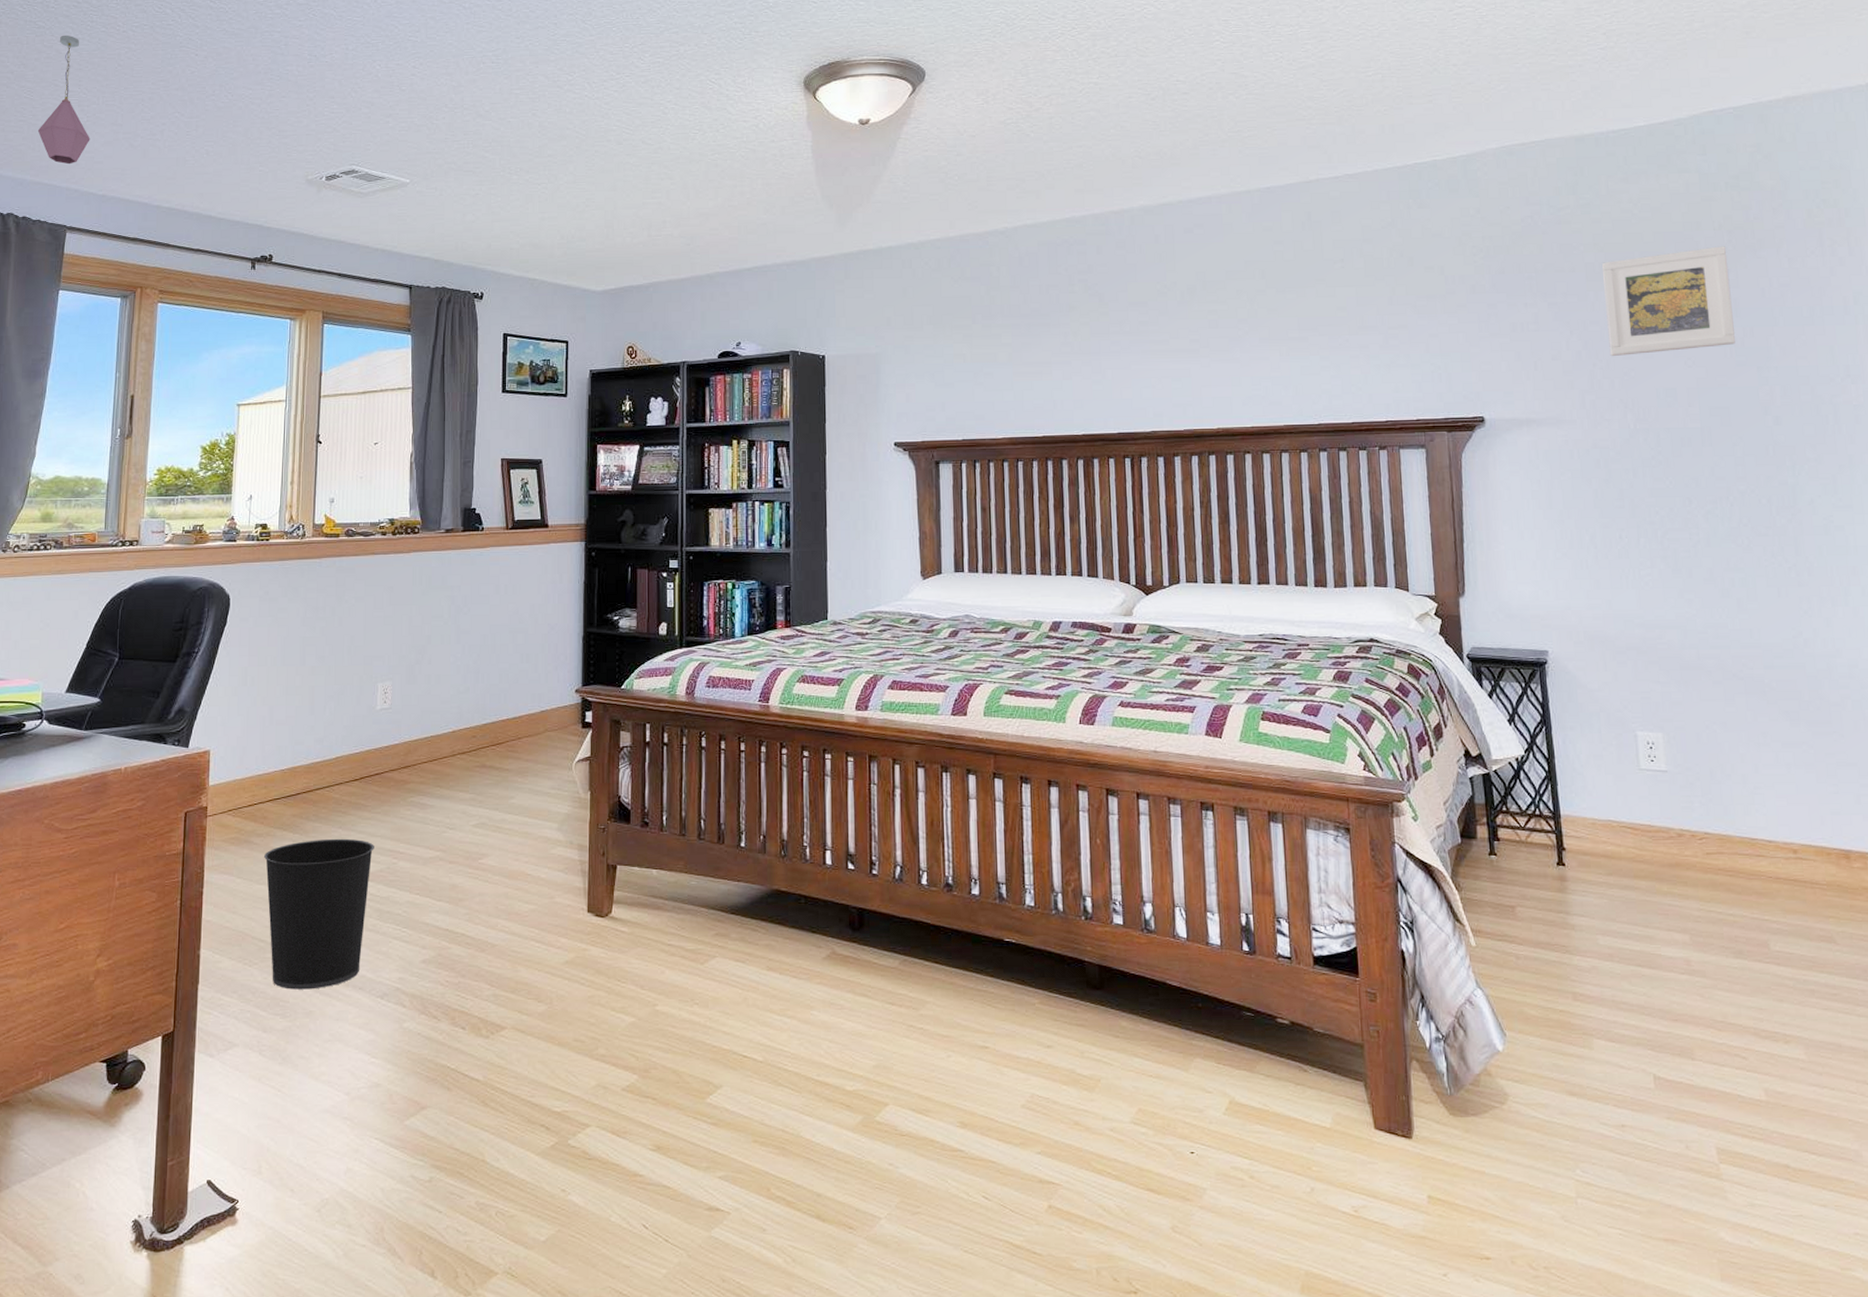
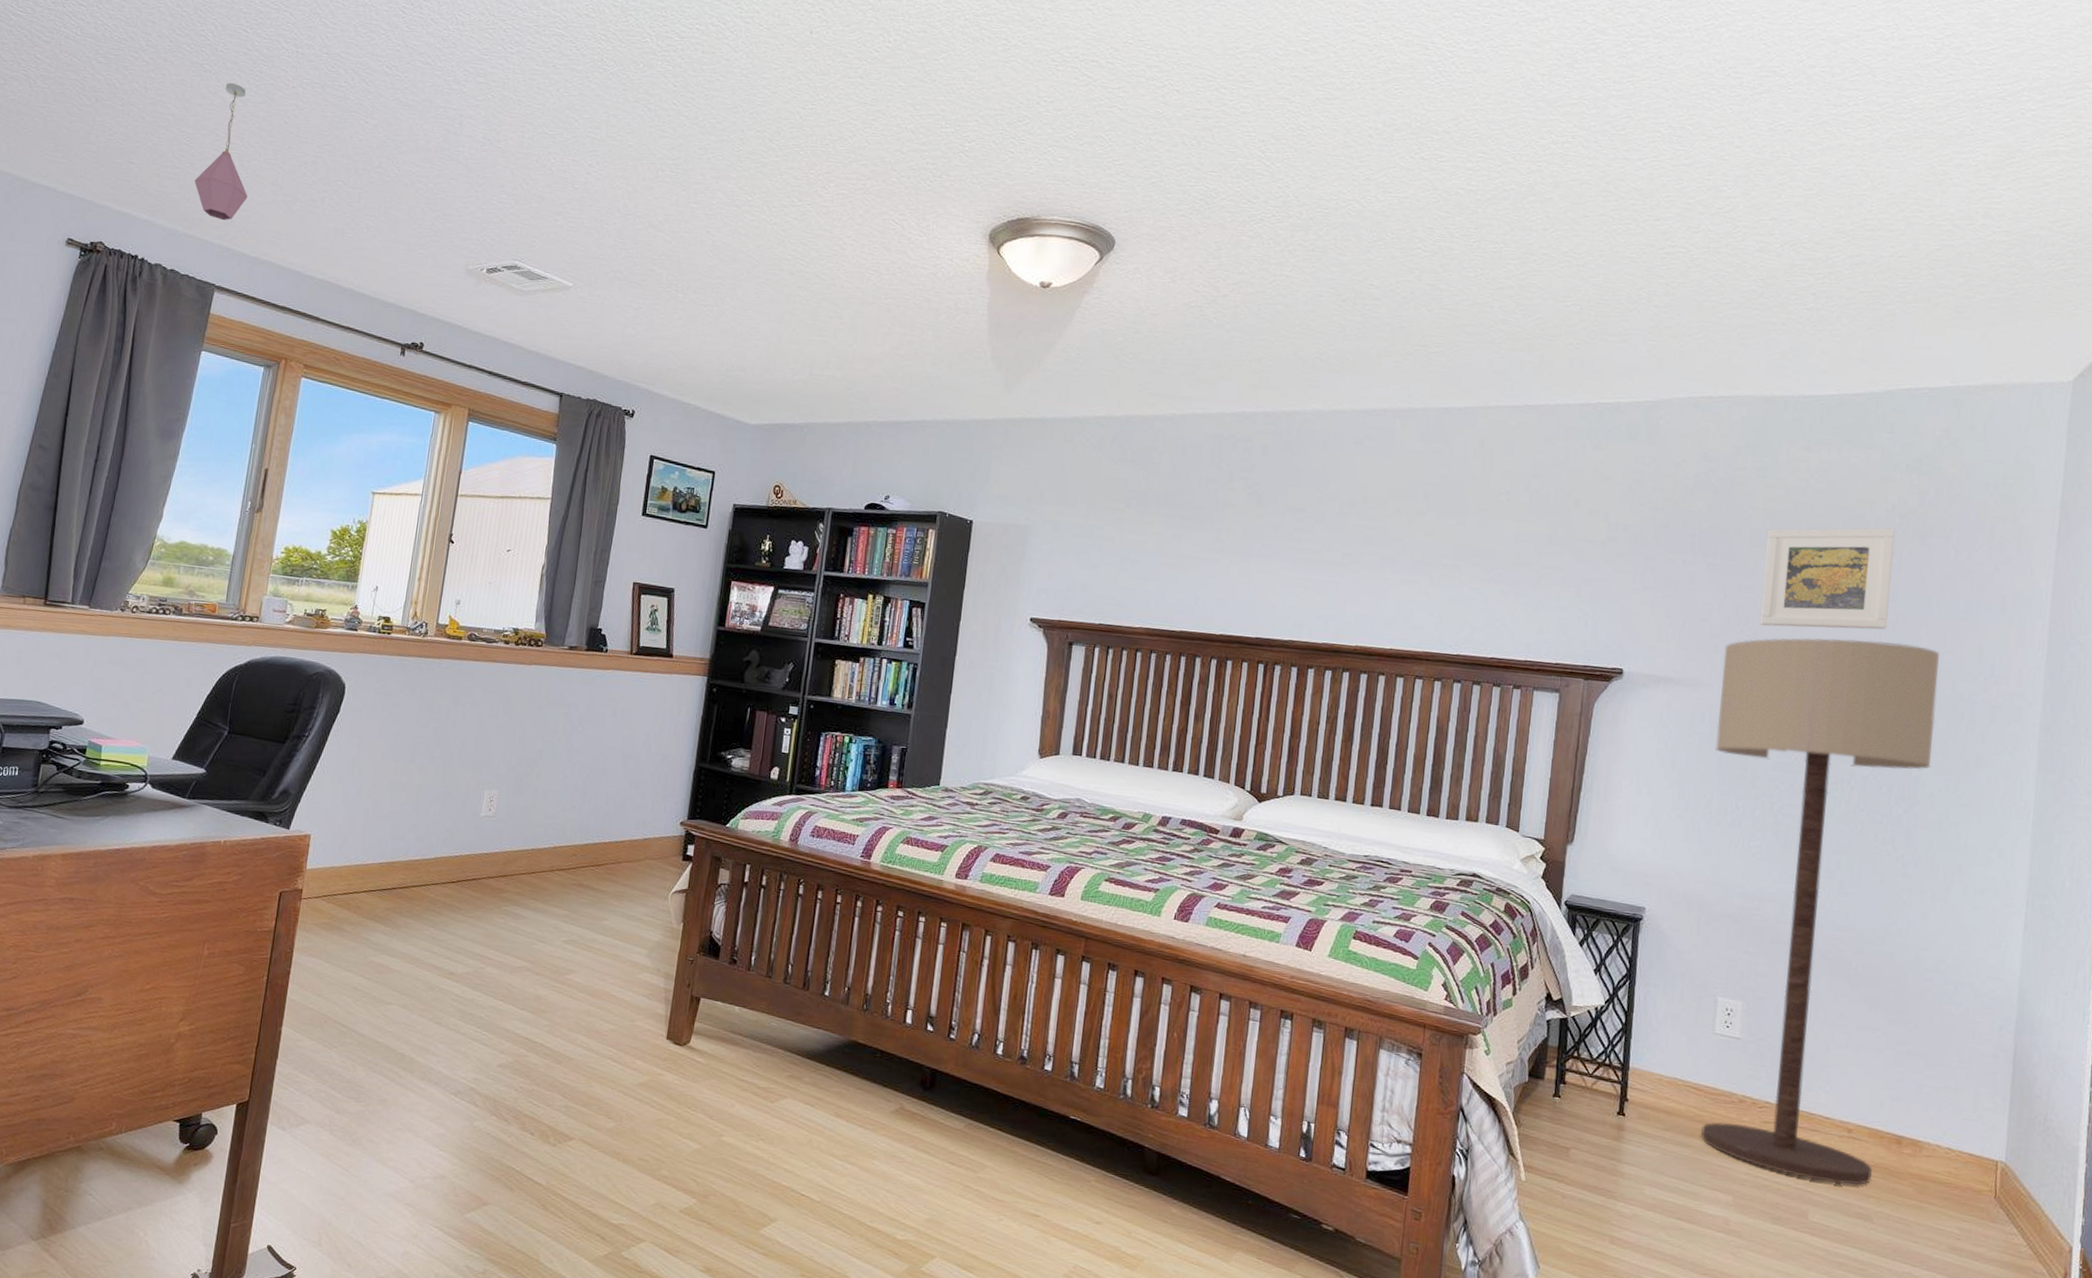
wastebasket: present [264,838,374,990] -> none [350,935,464,1079]
floor lamp: none [1580,355,1827,909] -> present [1701,638,1939,1186]

